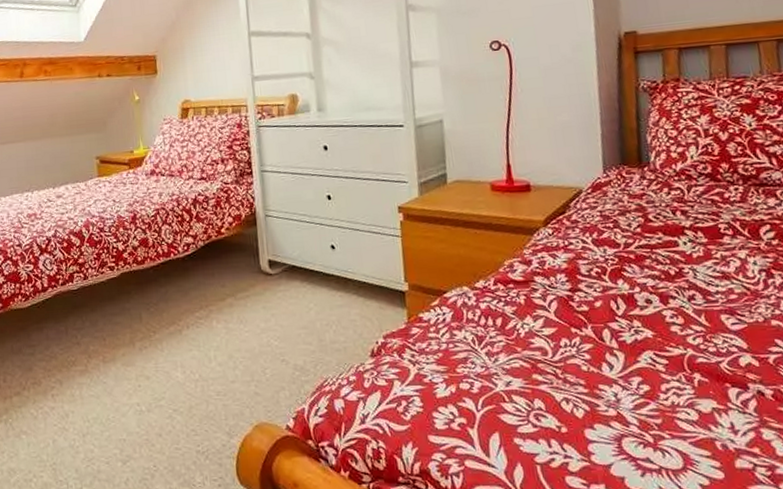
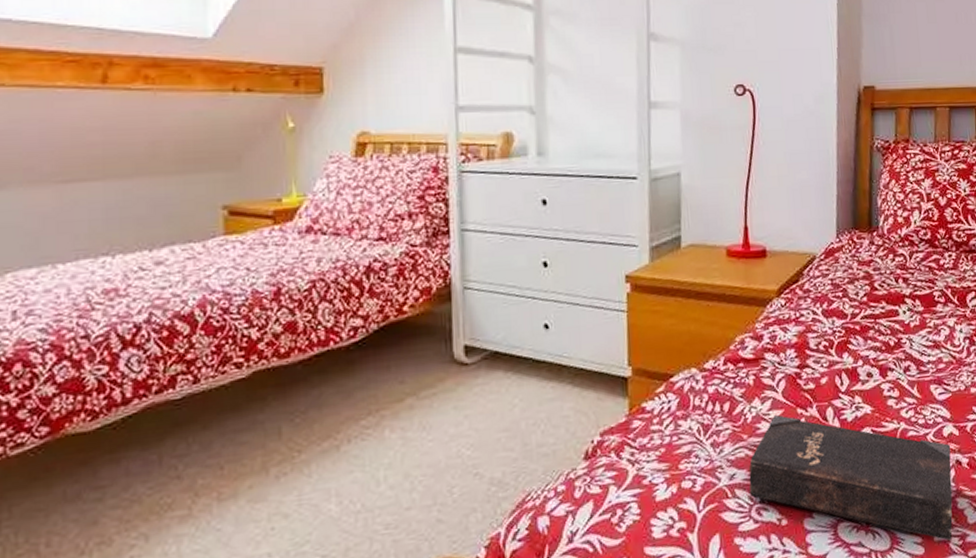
hardback book: none [525,331,758,471] -> present [749,414,953,542]

